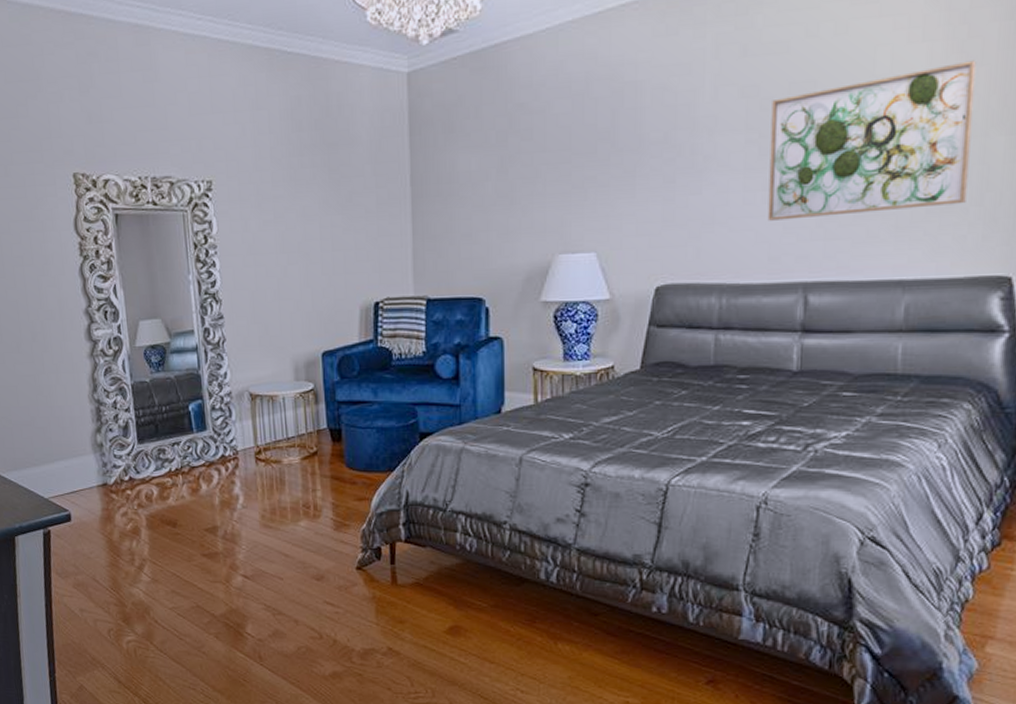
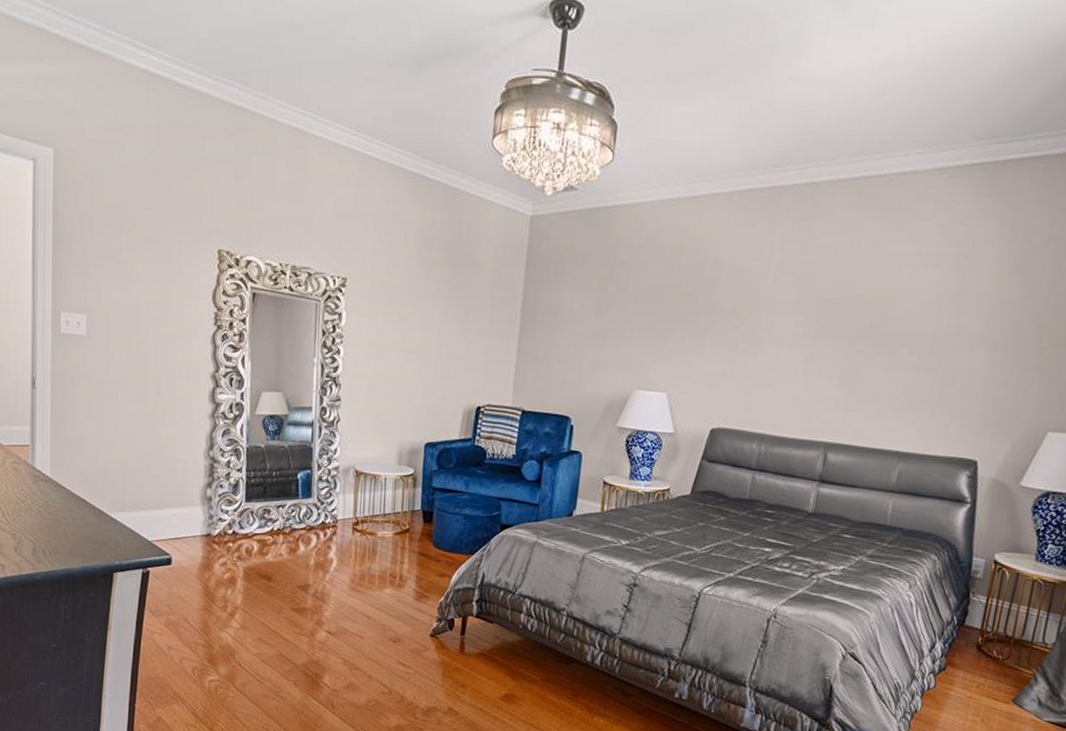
wall art: present [767,60,977,221] -> none [804,288,972,399]

